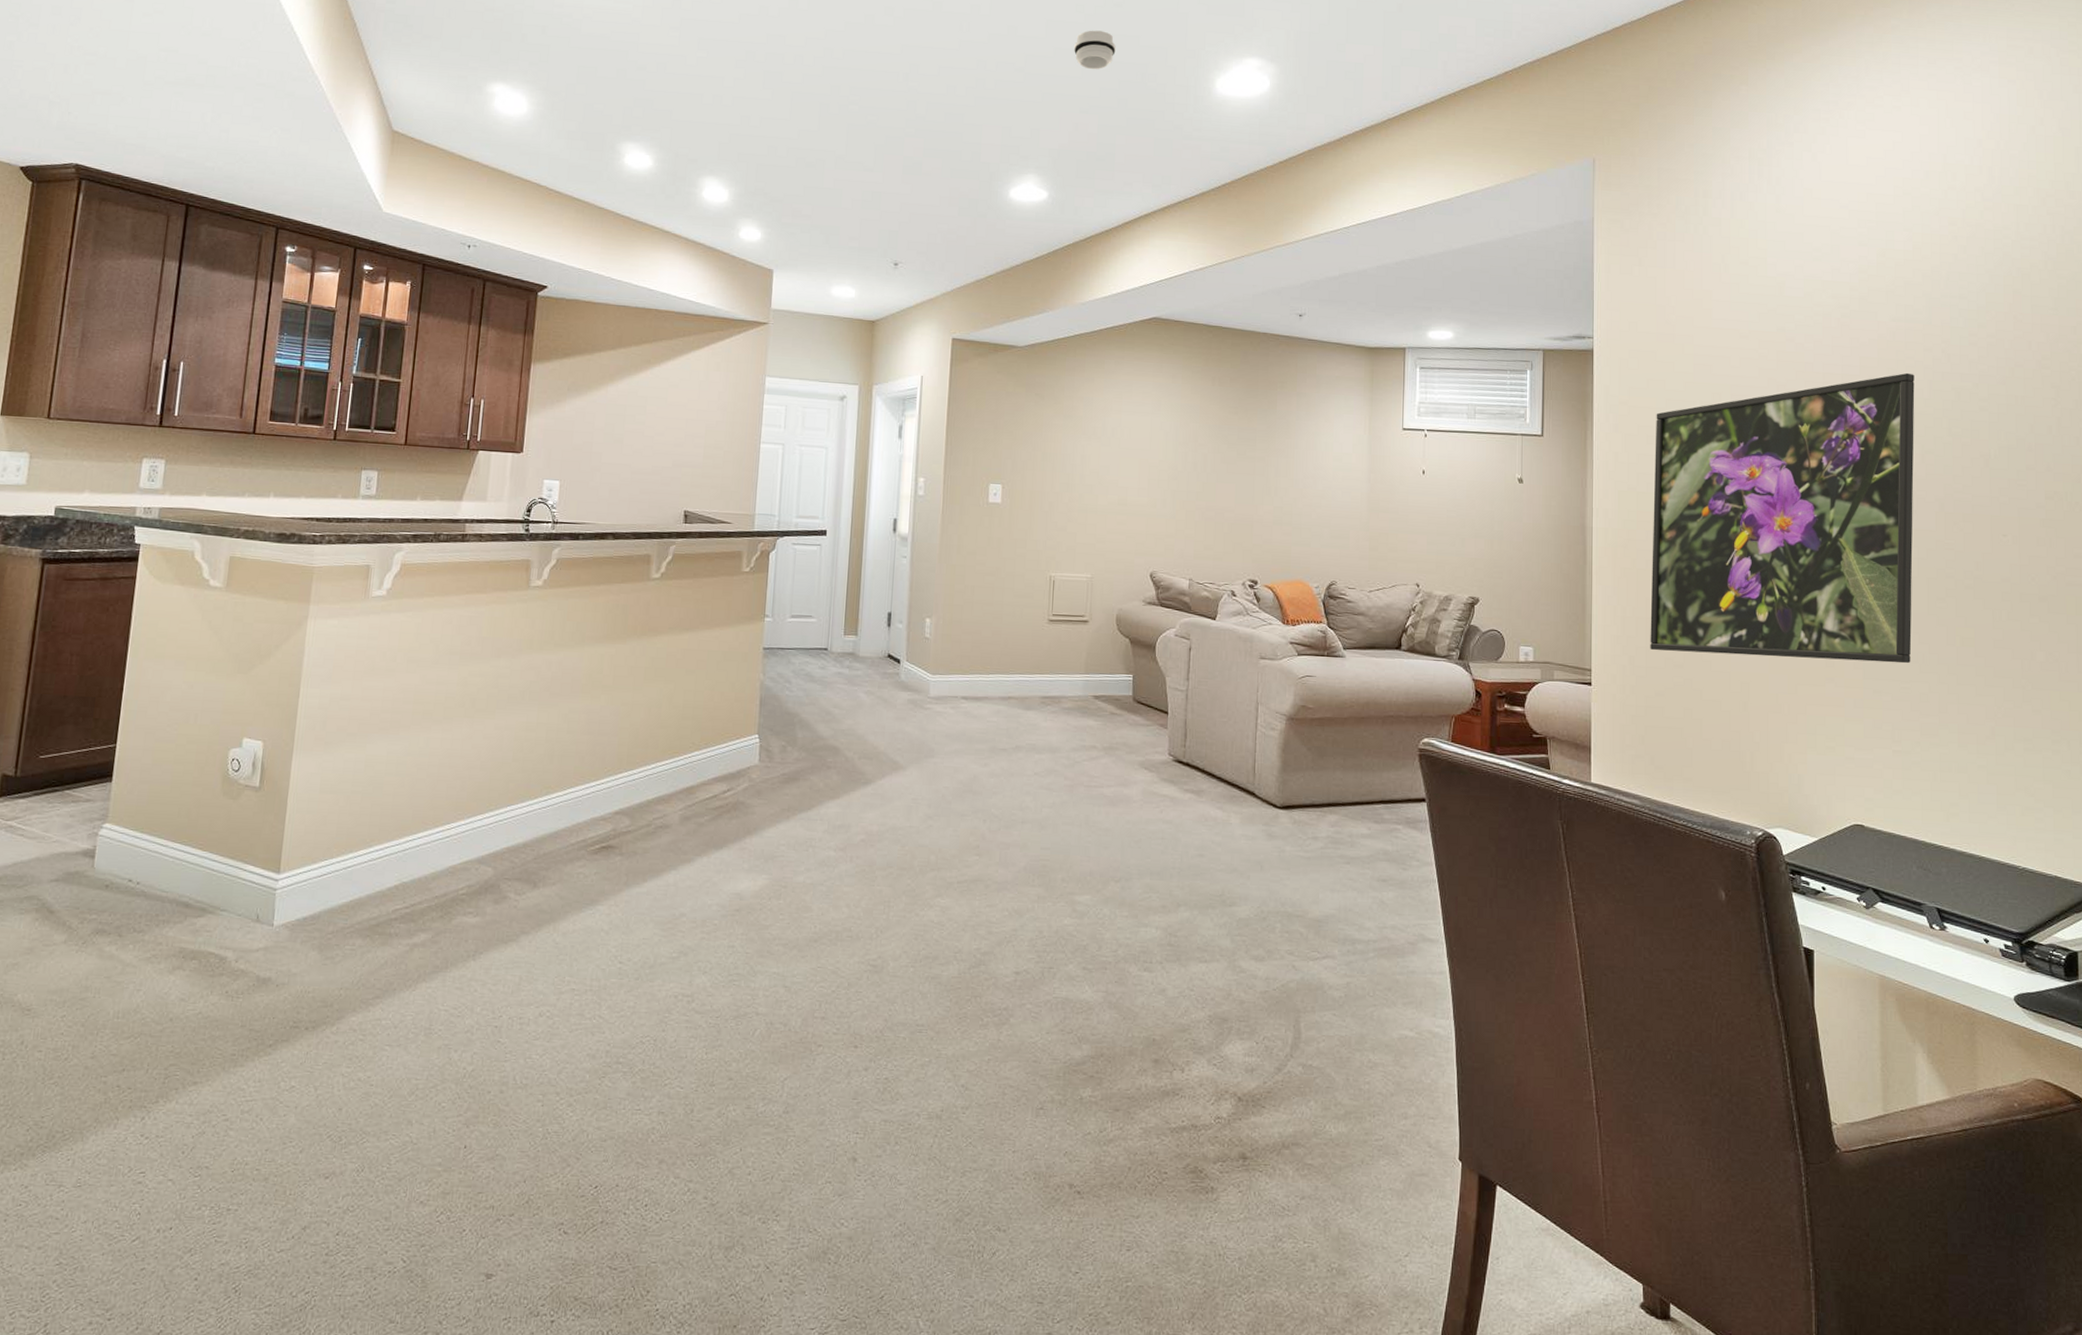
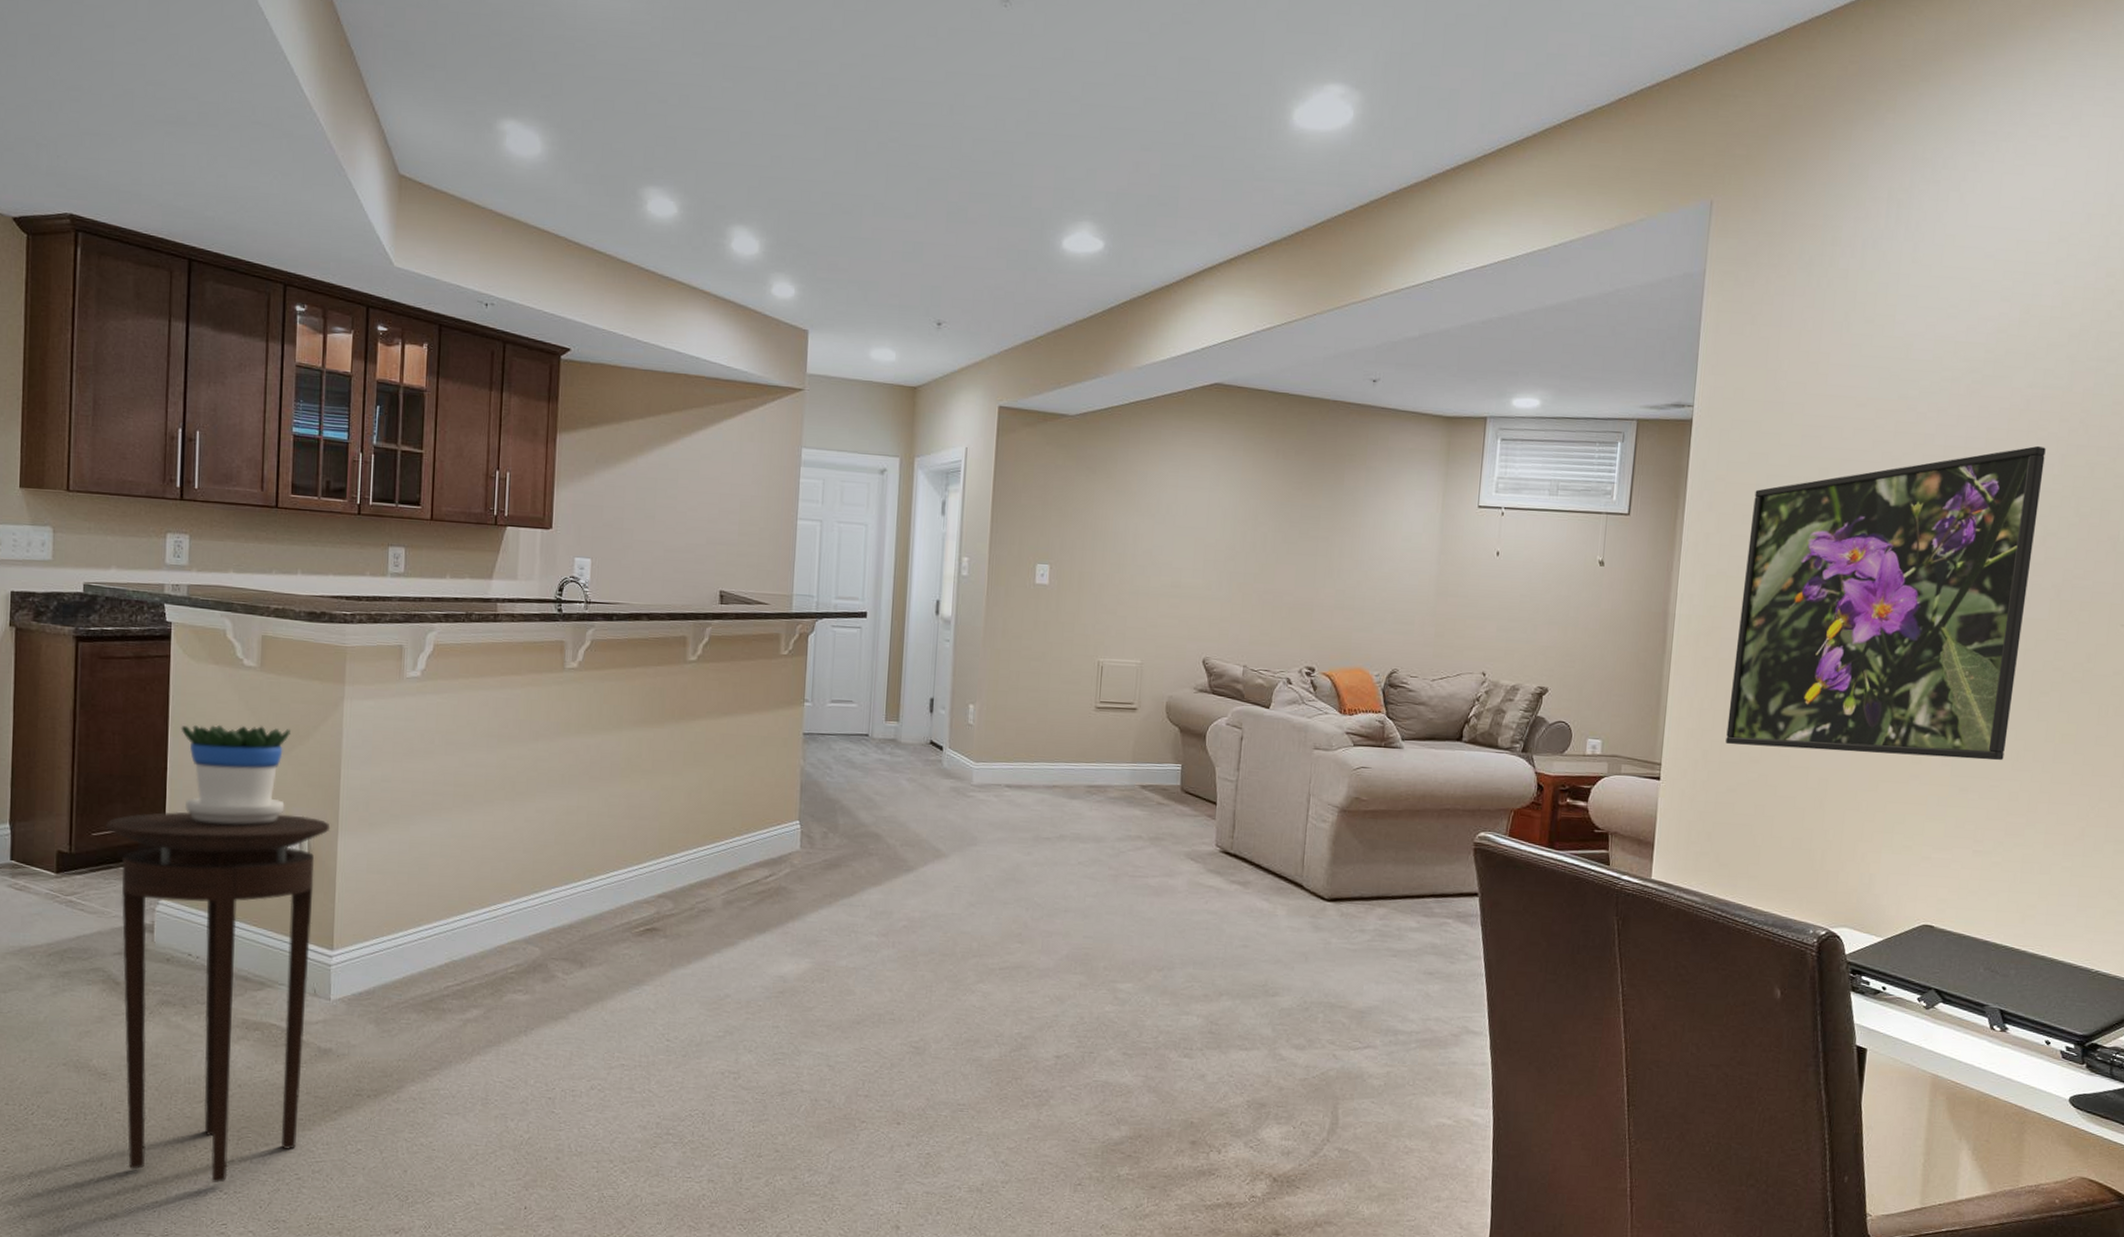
stool: none [45,732,286,1126] -> present [105,811,331,1183]
flowerpot: none [137,644,252,746] -> present [181,724,290,825]
smoke detector: present [1073,30,1116,70] -> none [1136,52,1183,100]

